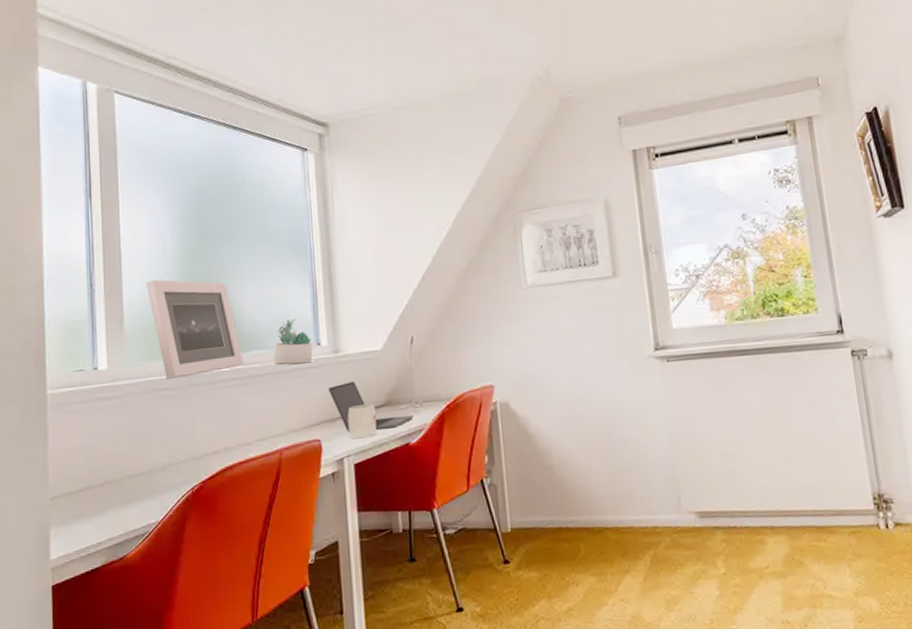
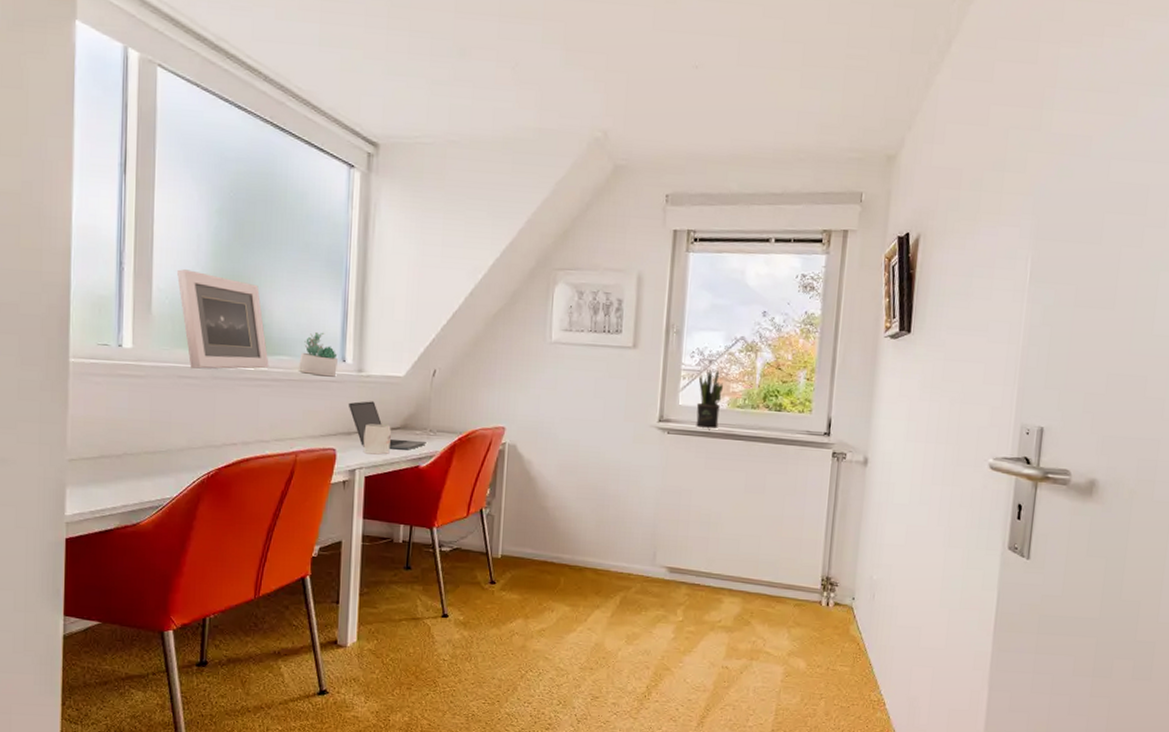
potted plant: none [688,283,720,350] -> present [696,368,724,430]

